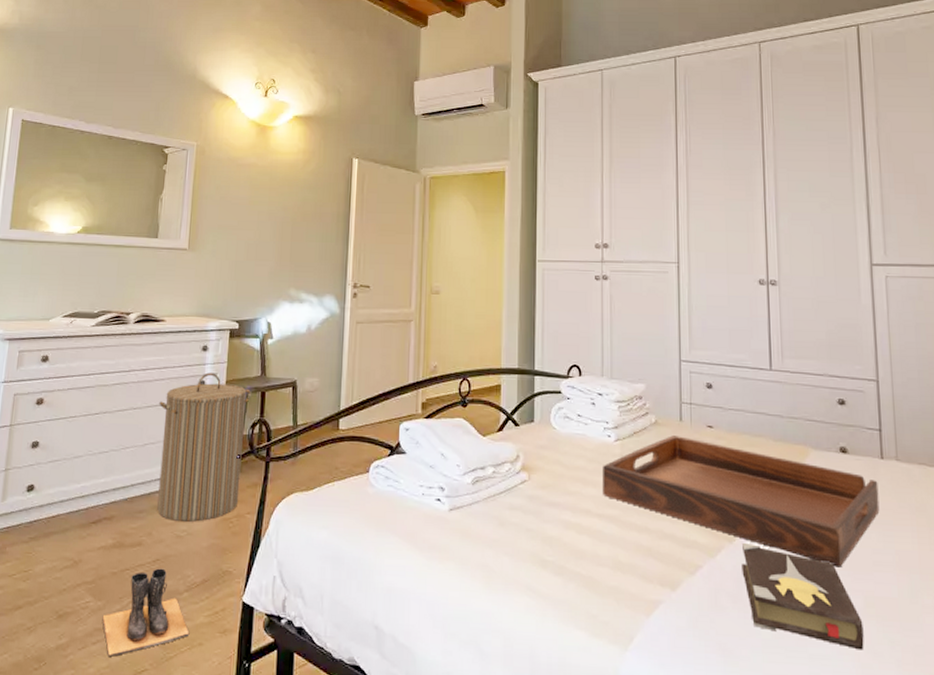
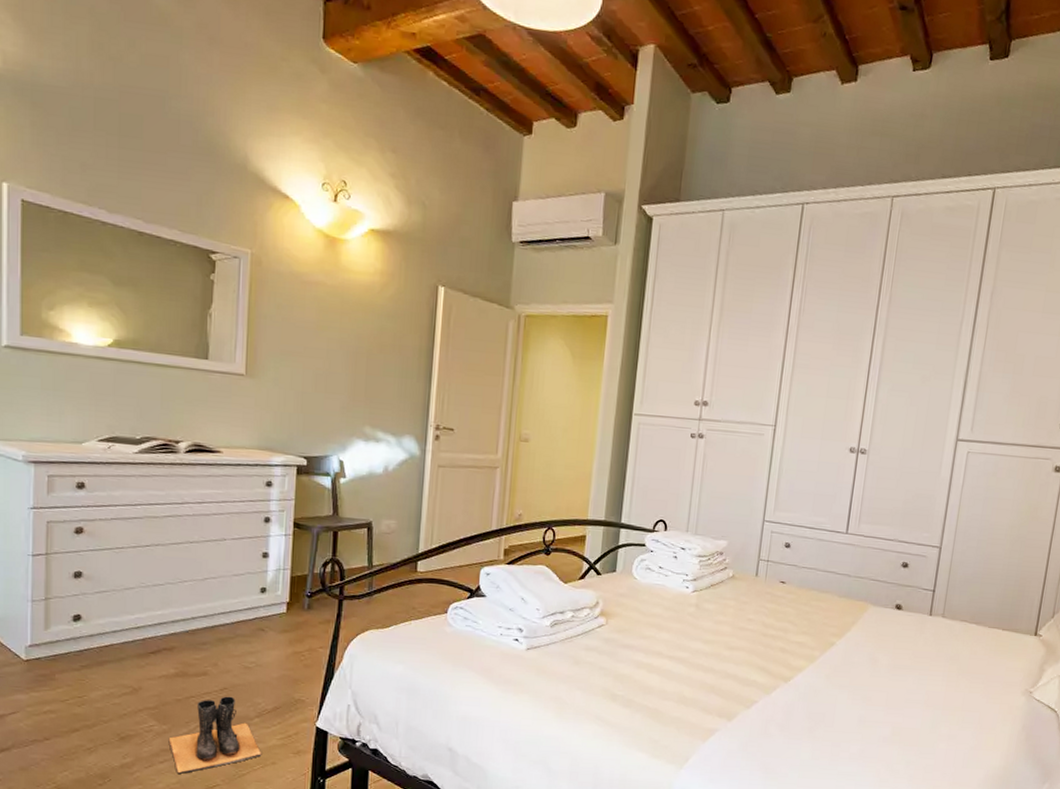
laundry hamper: present [157,372,252,522] -> none [219,509,323,654]
serving tray: present [603,435,880,568] -> none [675,589,923,704]
hardback book: present [742,542,864,650] -> none [792,682,888,769]

